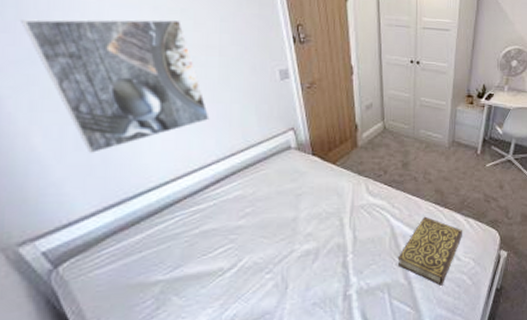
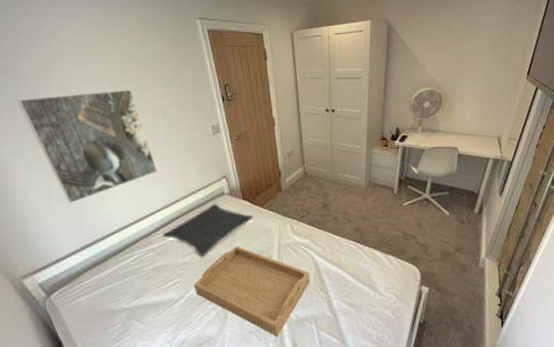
pillow: none [212,158,324,221] -> present [162,203,254,258]
serving tray: none [249,207,384,308] -> present [194,246,310,336]
book: present [397,216,463,286] -> none [322,253,384,319]

